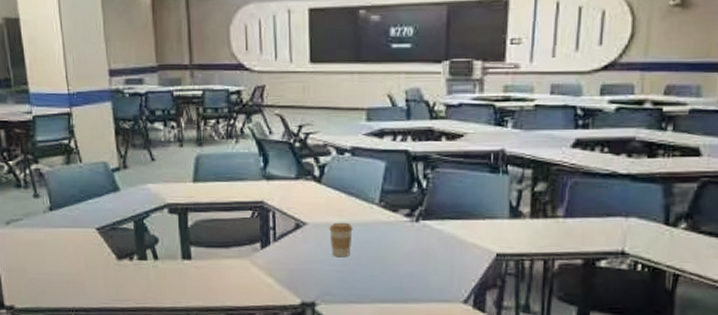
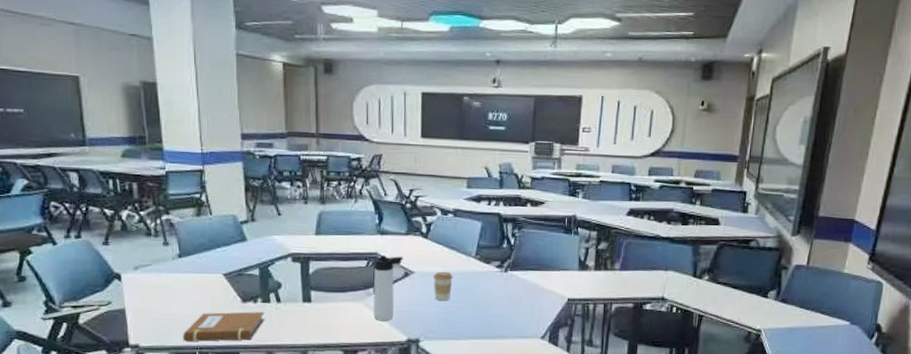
notebook: none [57,270,142,304] -> present [182,312,265,342]
thermos bottle: none [261,204,293,281] -> present [373,255,403,321]

